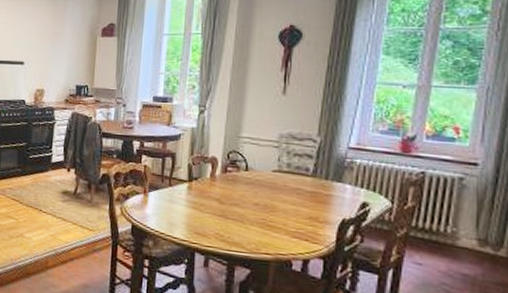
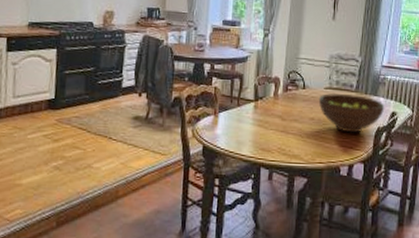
fruit bowl: none [264,176,353,224] -> present [318,92,385,133]

